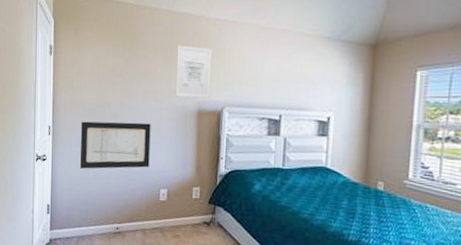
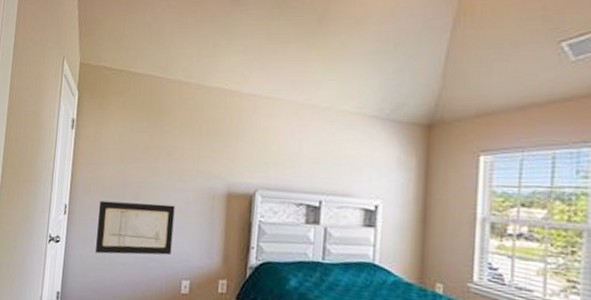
wall art: present [175,45,213,98] -> none [203,121,246,180]

